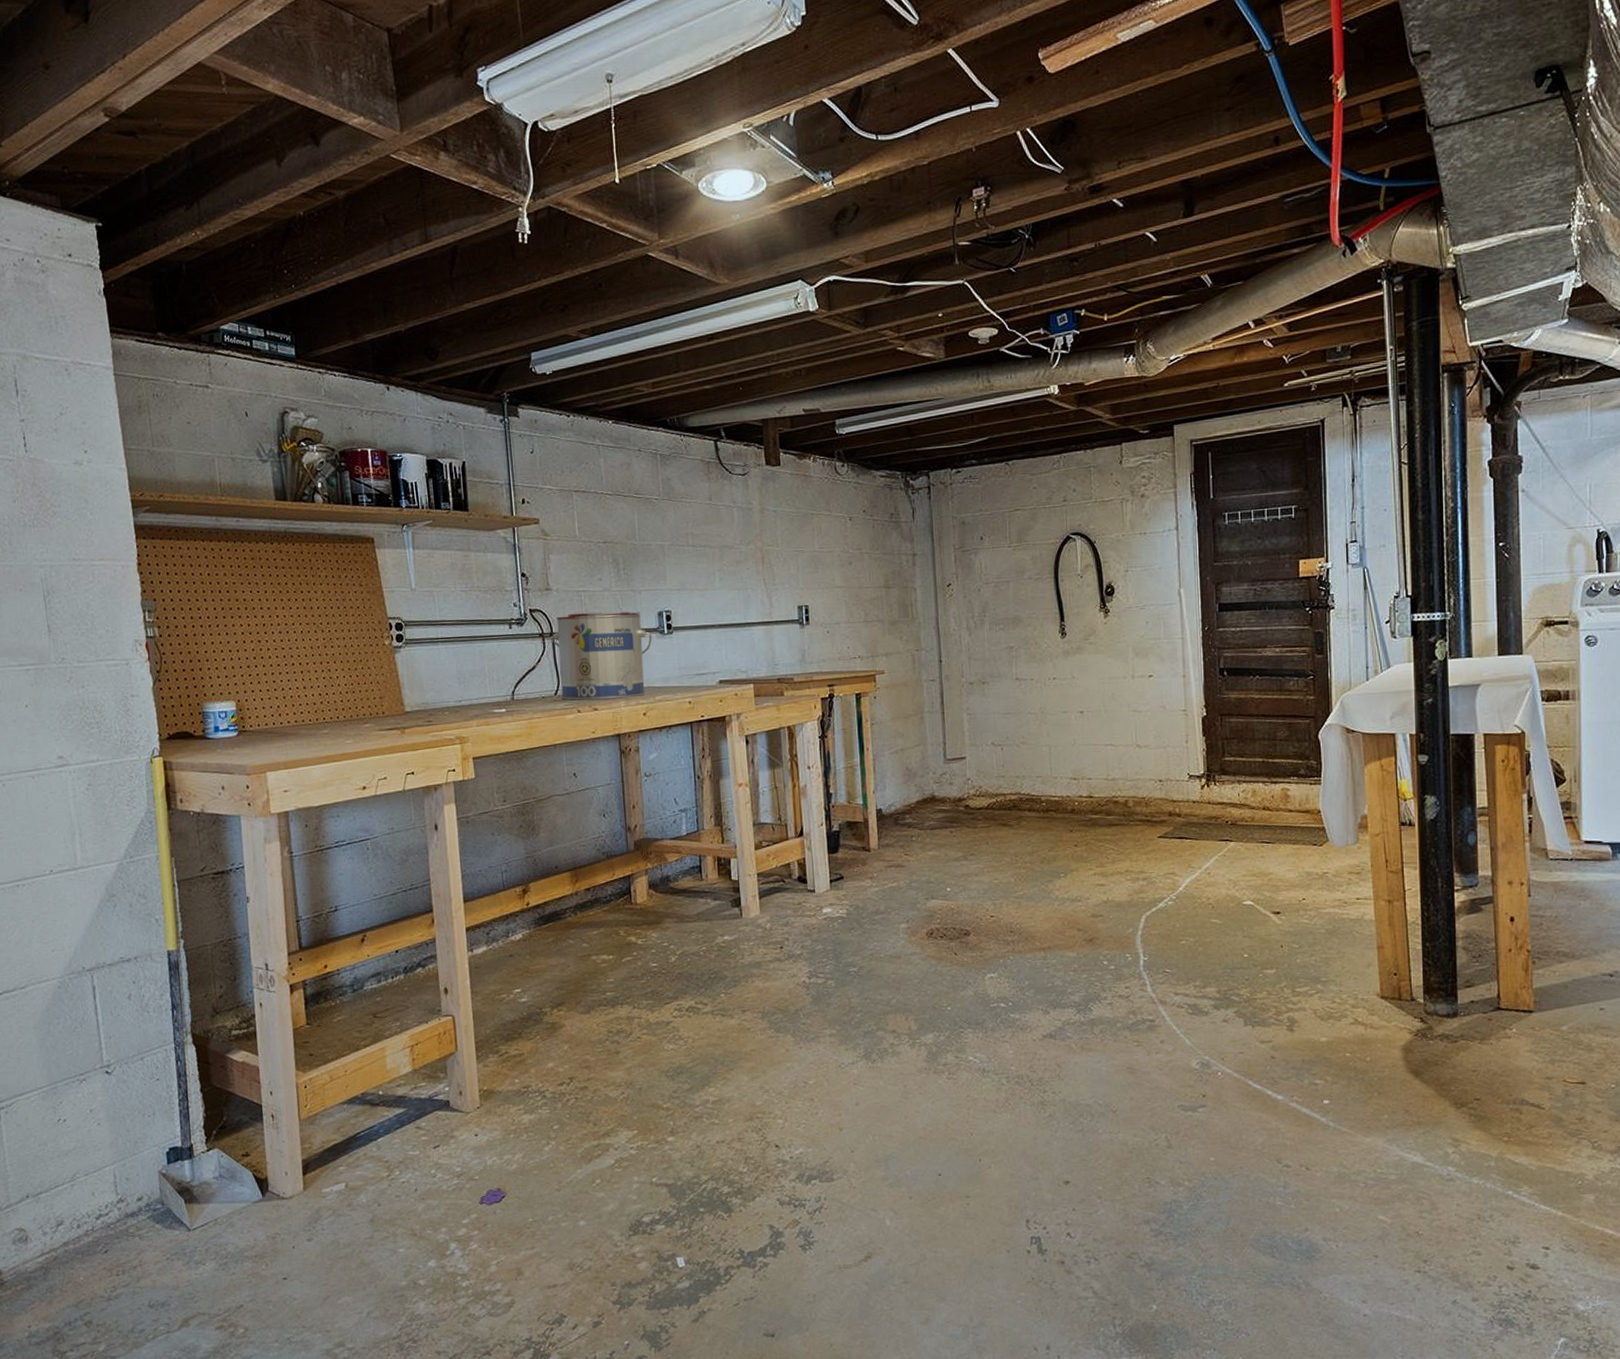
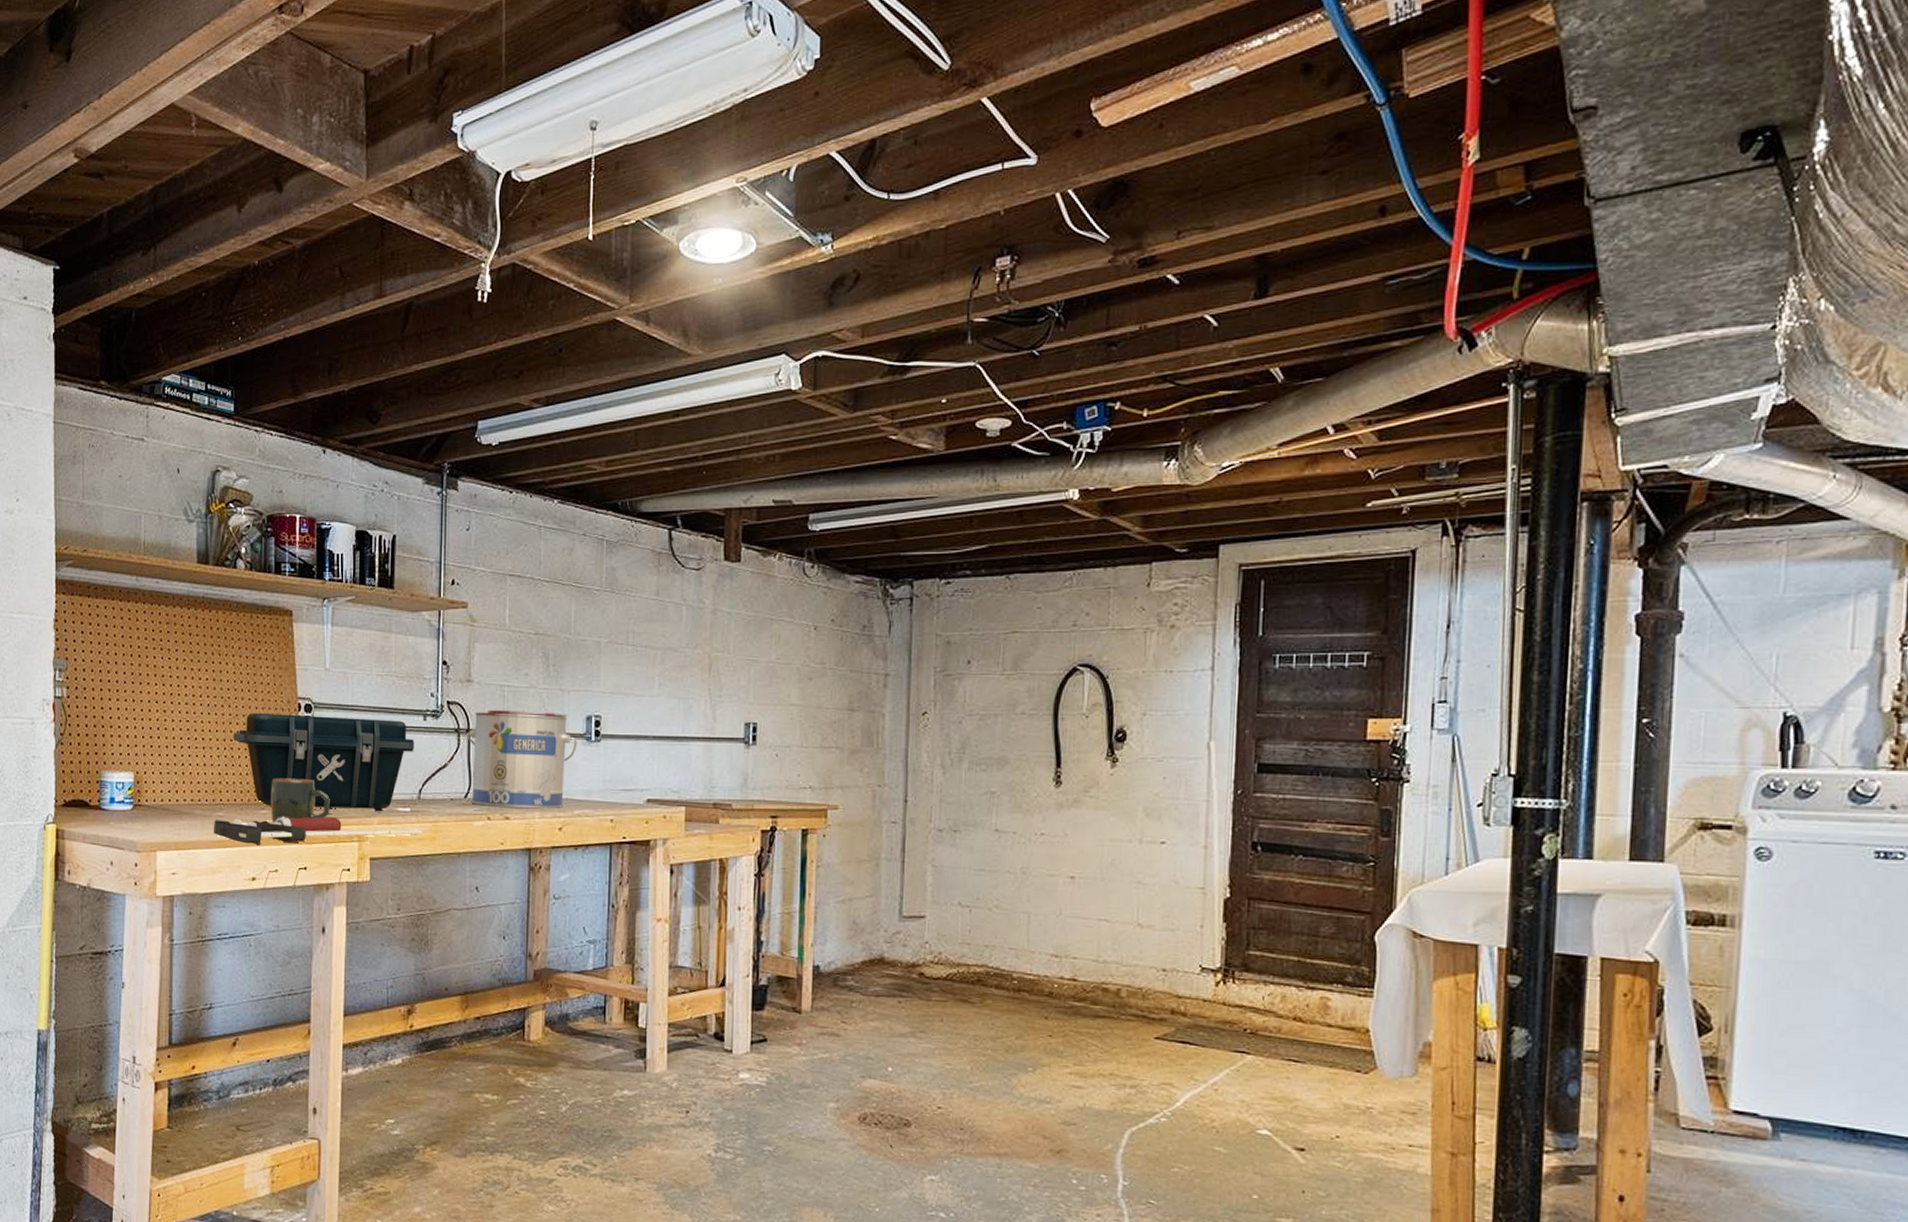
bar clamp: none [319,724,519,757] -> present [213,816,422,844]
toolbox: none [330,630,504,721] -> present [234,712,414,811]
mug: none [371,691,430,735] -> present [270,778,330,823]

